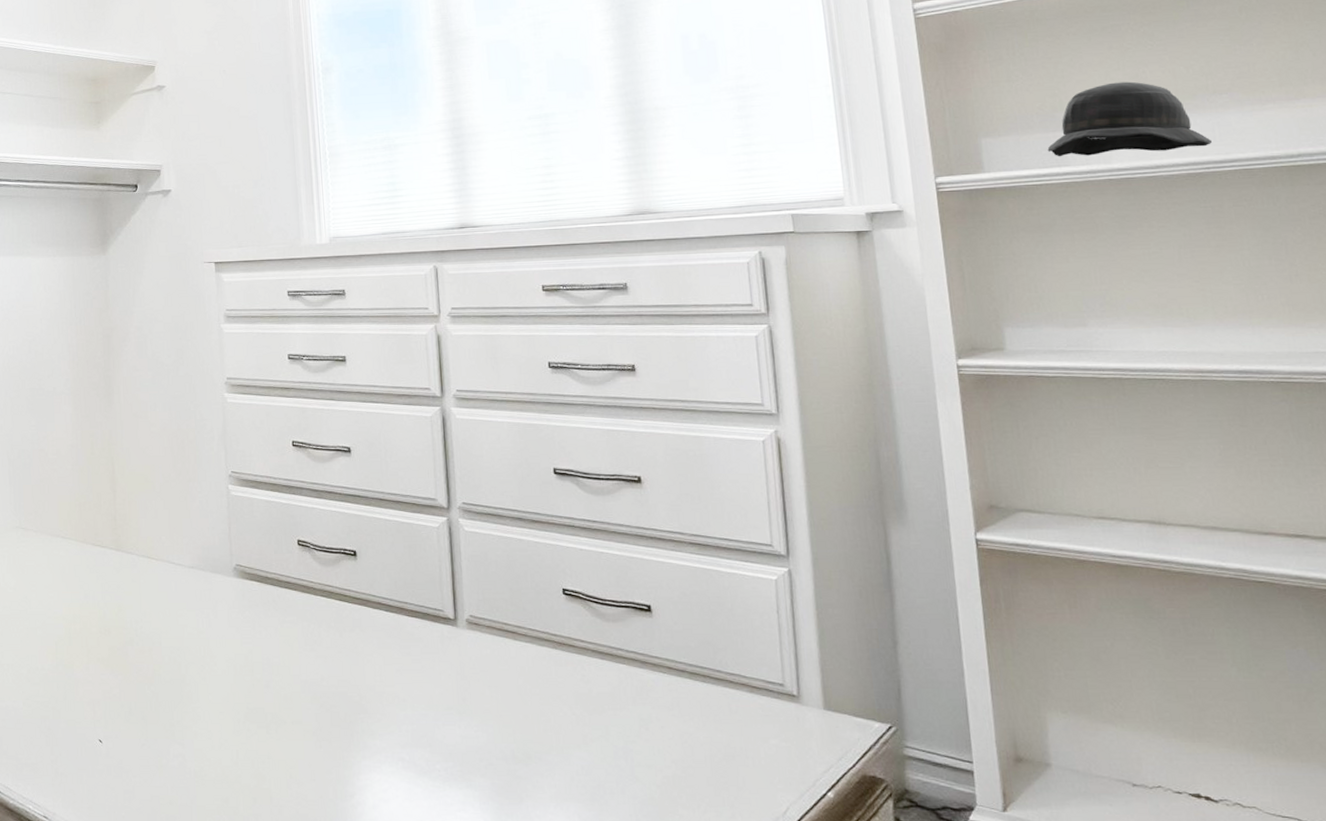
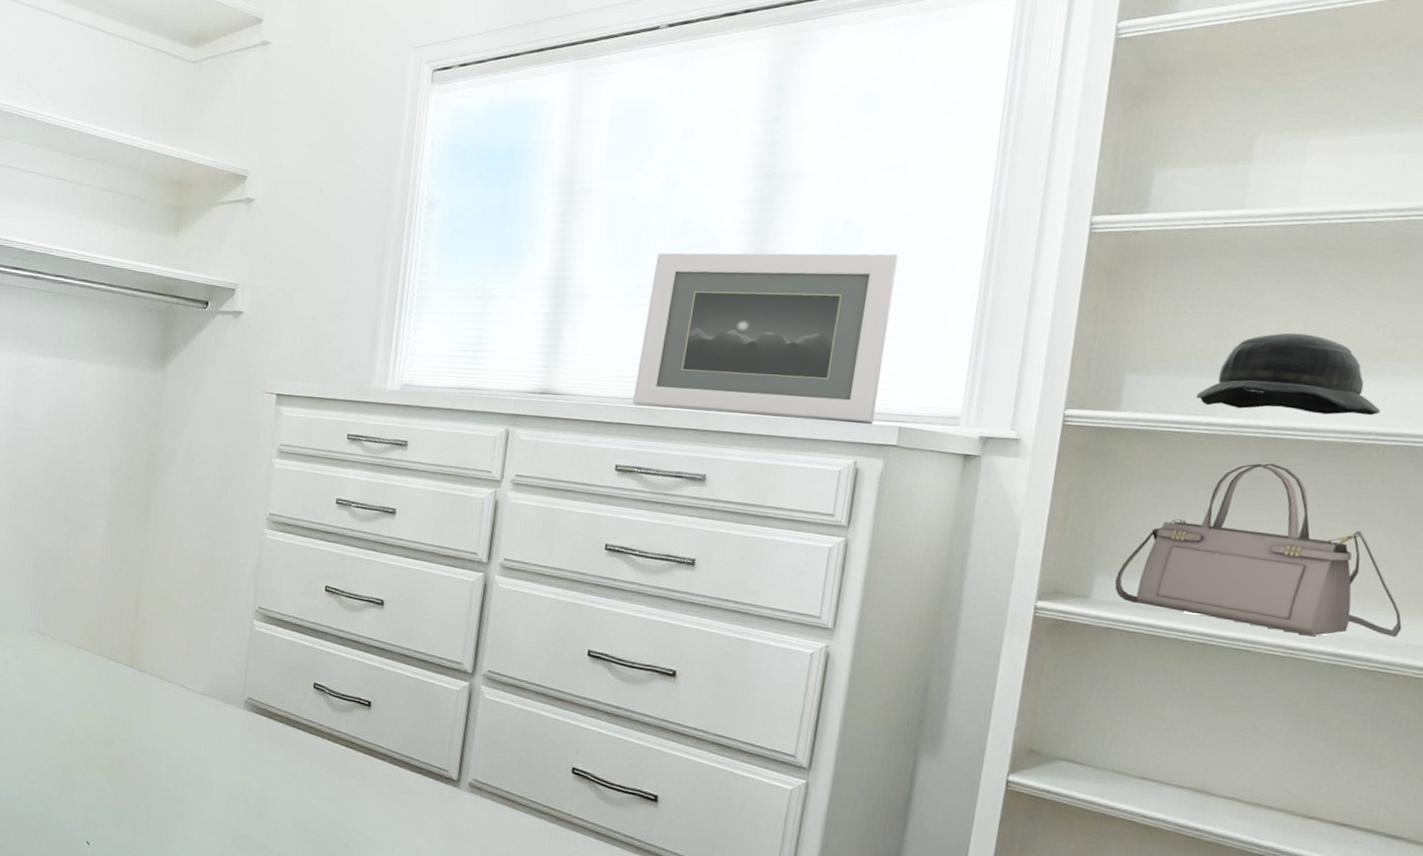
picture frame: none [539,59,767,228] -> present [633,252,899,425]
handbag: none [1023,201,1293,357] -> present [1114,463,1402,638]

